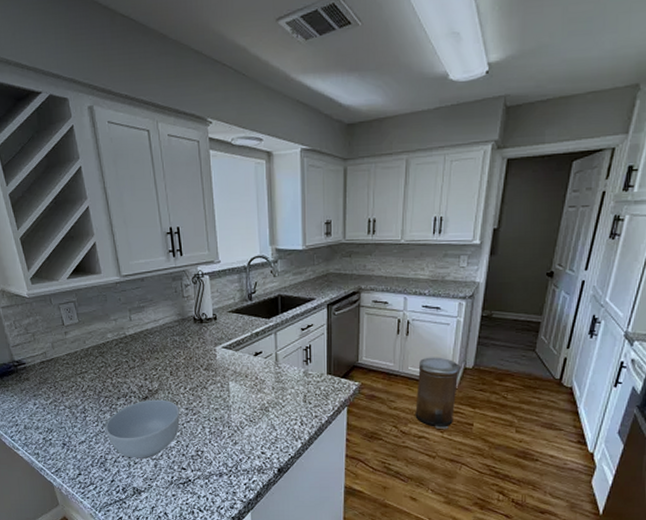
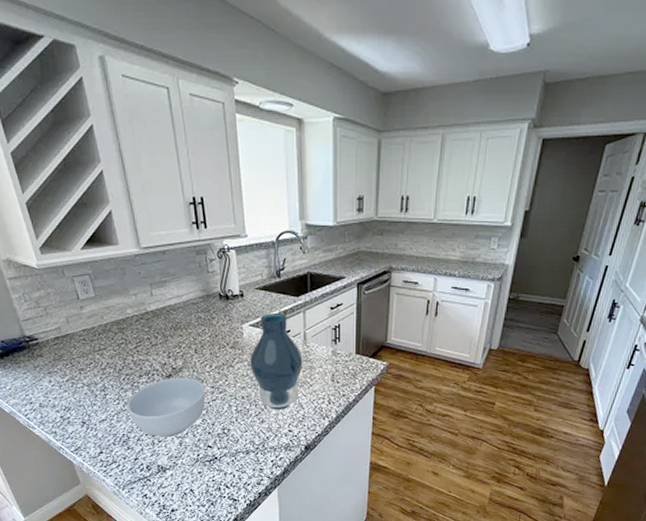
vase: none [223,335,275,432] -> present [250,313,303,410]
pedal bin: present [415,357,460,429] -> none [440,338,485,408]

